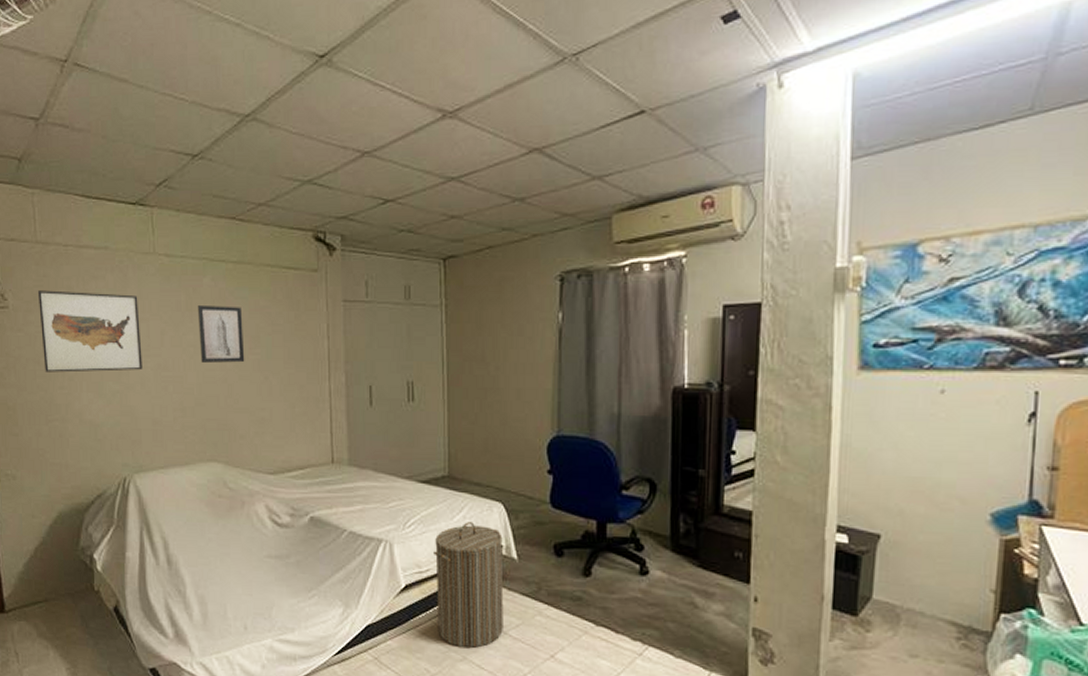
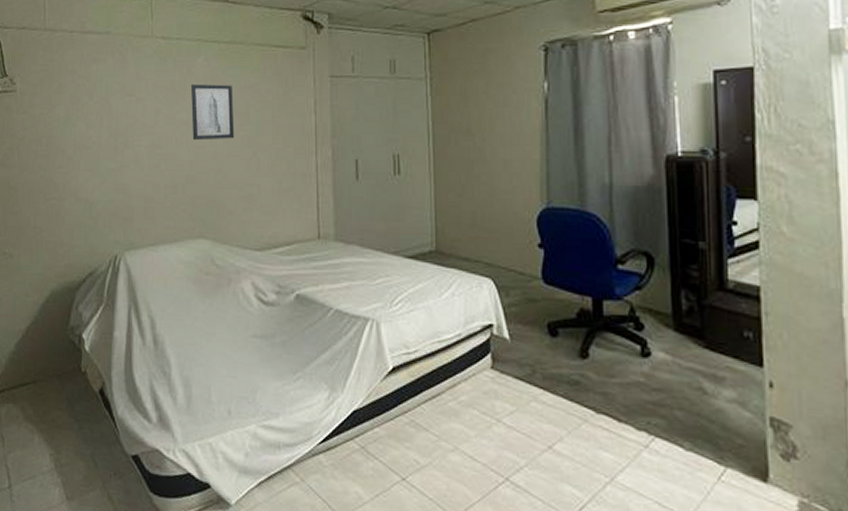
wall art: present [38,290,143,373] -> none [44,74,137,152]
laundry hamper: present [432,522,504,649] -> none [420,299,497,438]

